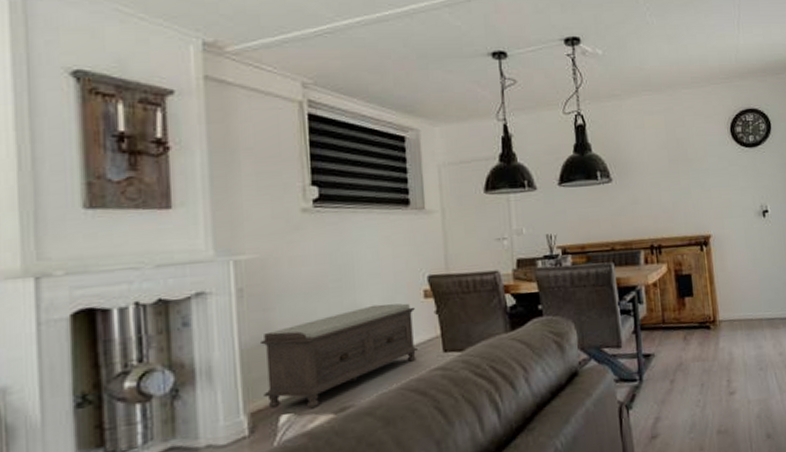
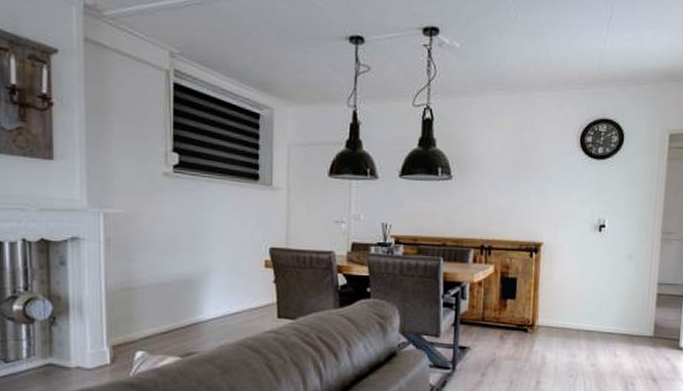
bench: present [259,303,419,409] -> none [122,268,256,350]

